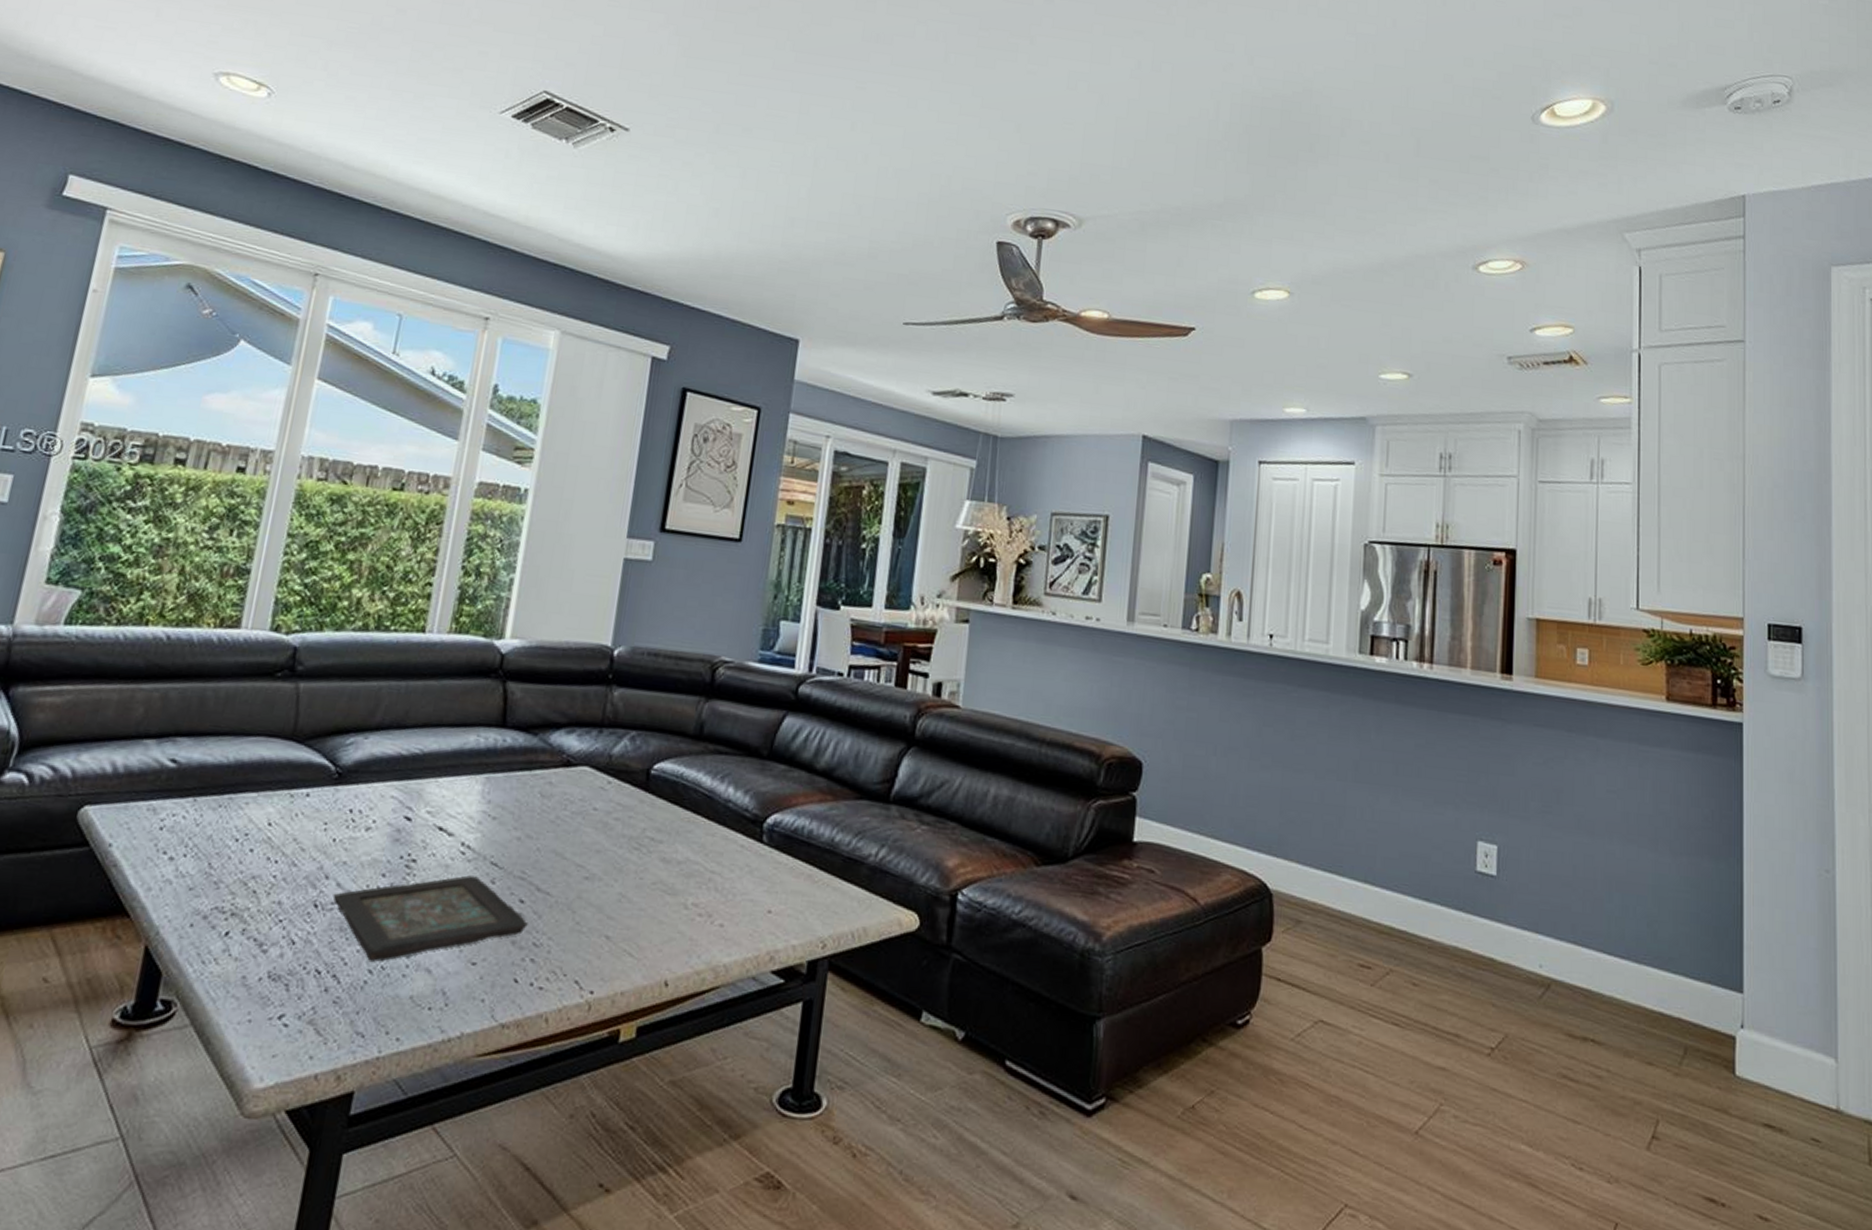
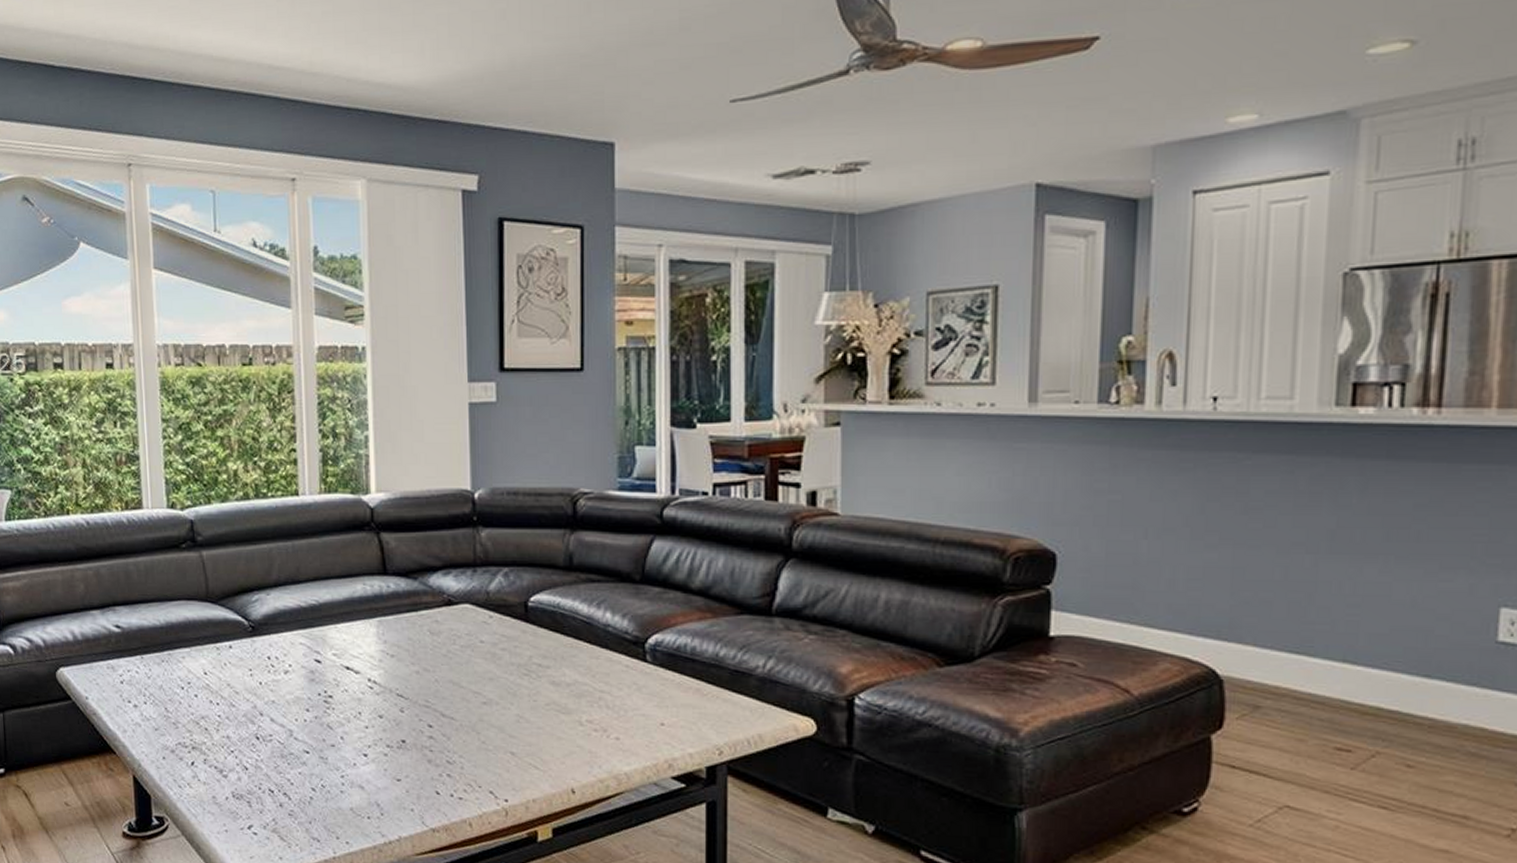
decorative tray: present [333,875,528,961] -> none [269,706,439,781]

